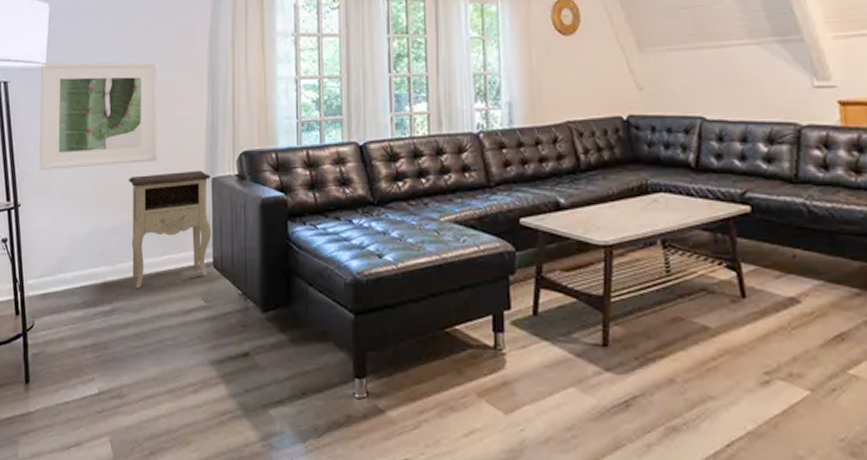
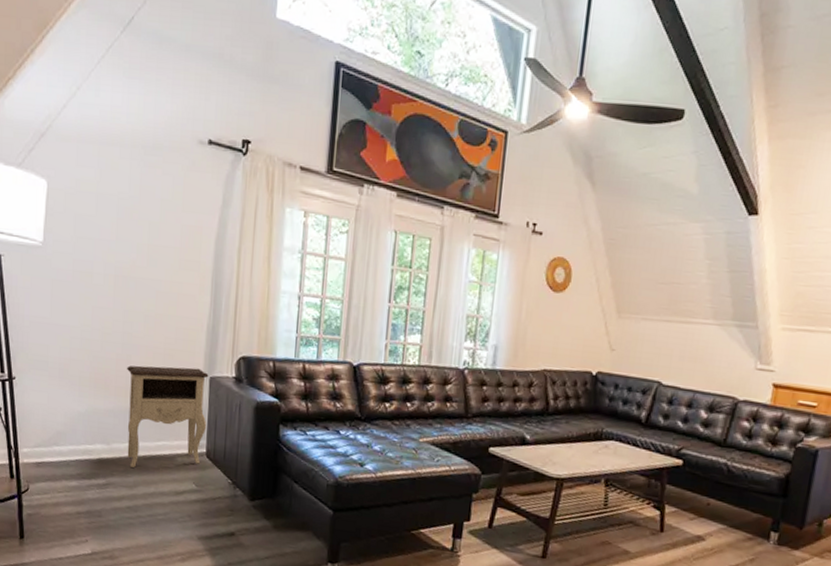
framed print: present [39,62,158,170] -> none [35,241,162,355]

